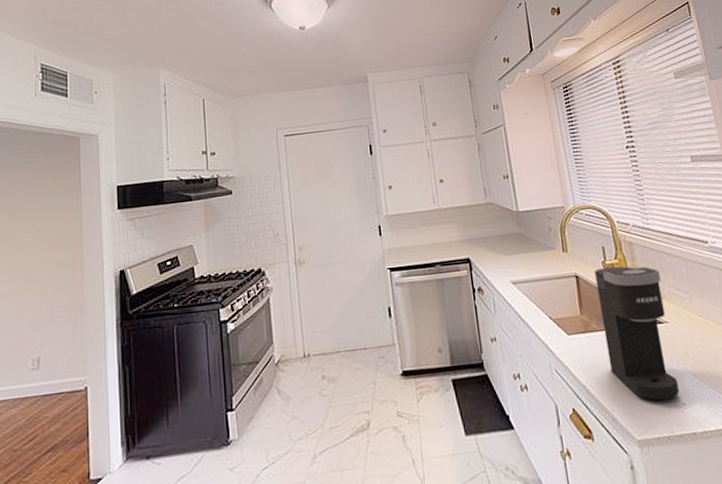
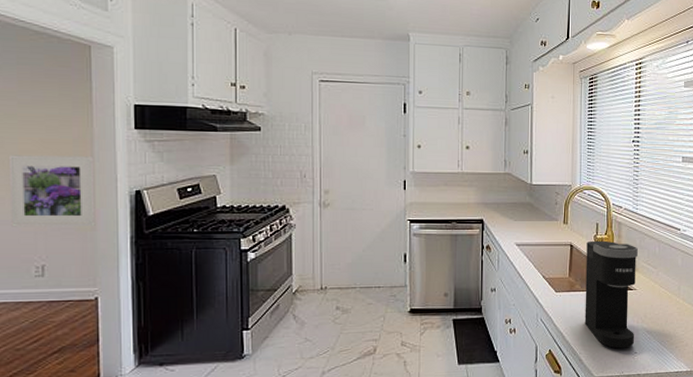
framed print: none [10,242,85,321] -> present [8,155,96,227]

